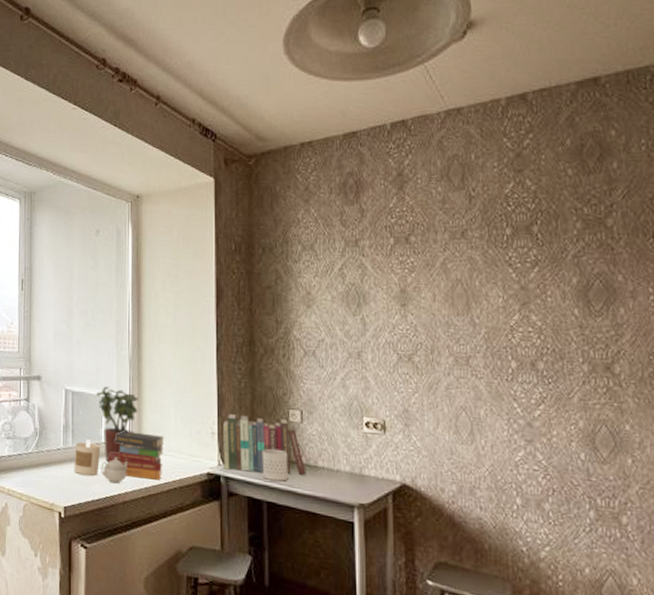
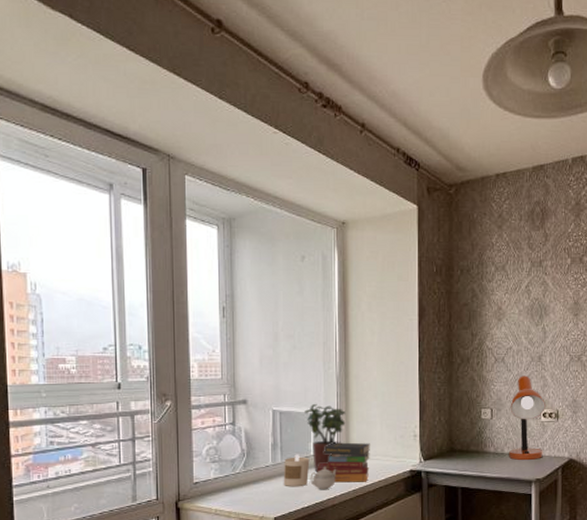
books: present [223,413,306,476] -> none [424,416,494,465]
mug: present [262,448,288,482] -> none [457,443,480,469]
desk lamp: none [323,374,368,479] -> present [508,375,545,460]

